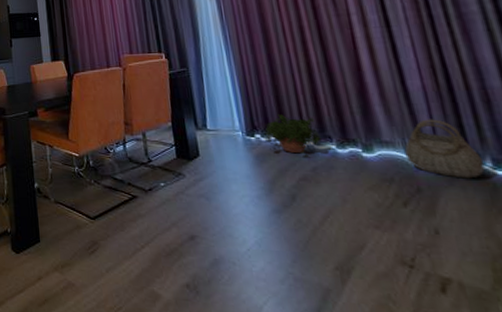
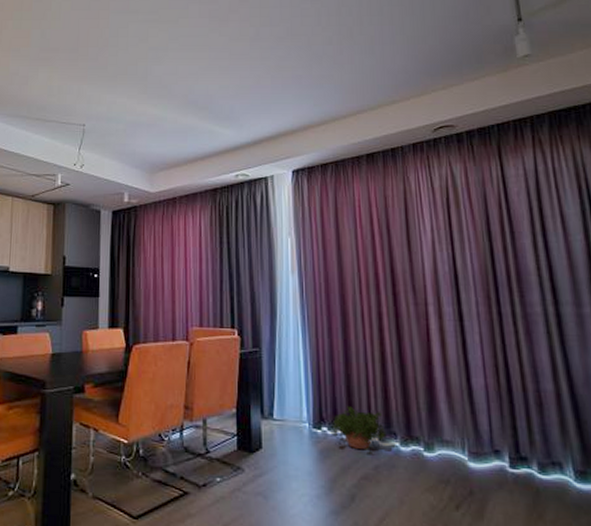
basket: present [404,119,486,179] -> none [462,419,532,482]

